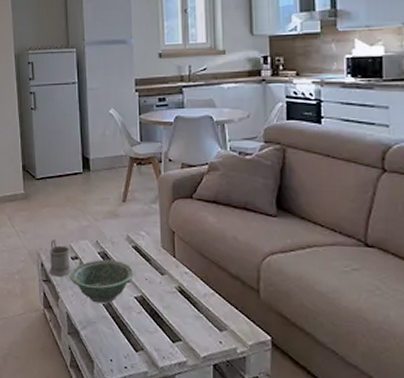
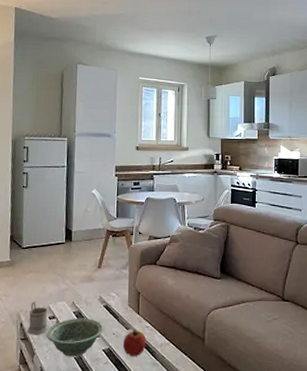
apple: none [157,274,186,307] -> present [122,329,146,356]

